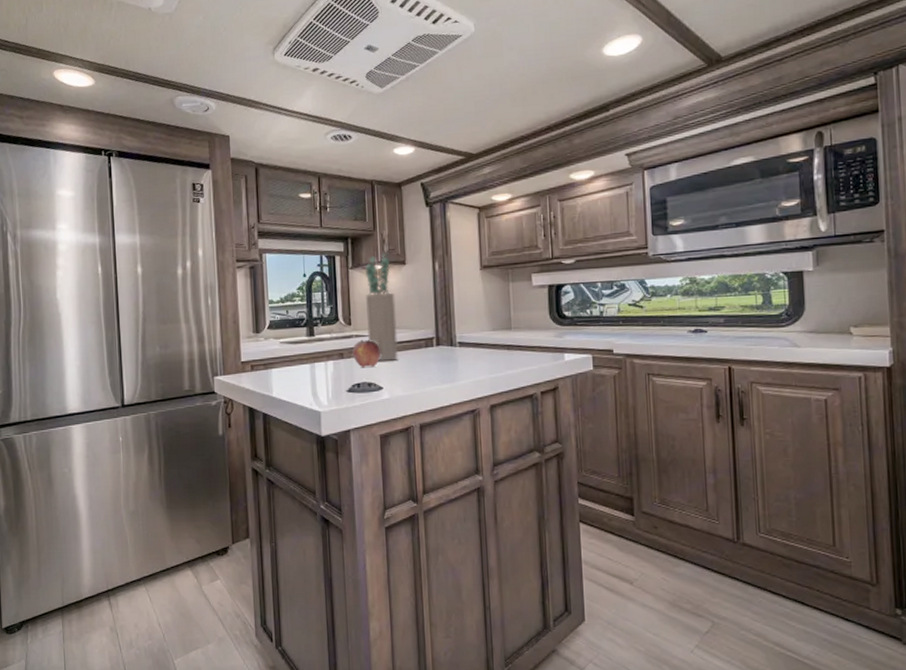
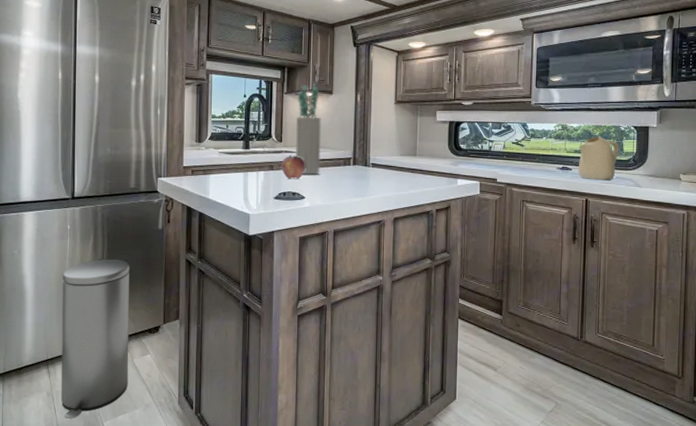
pedal bin: none [117,471,198,657] -> present [60,258,131,419]
kettle: none [713,288,767,343] -> present [578,136,620,181]

